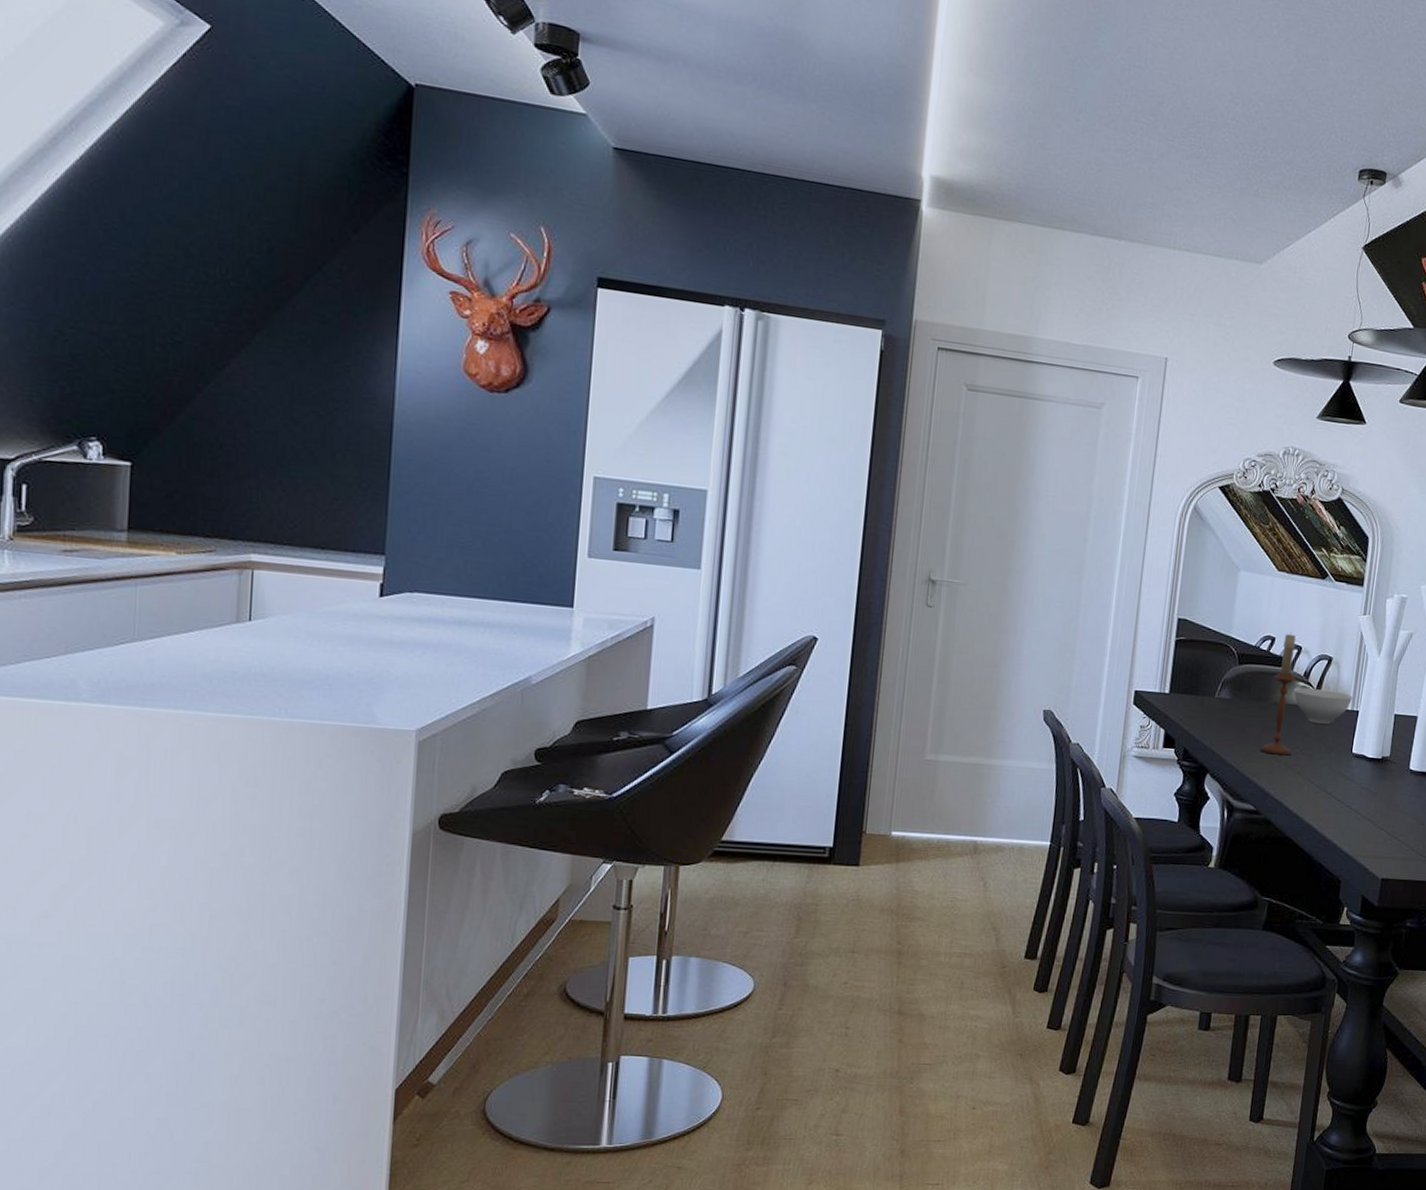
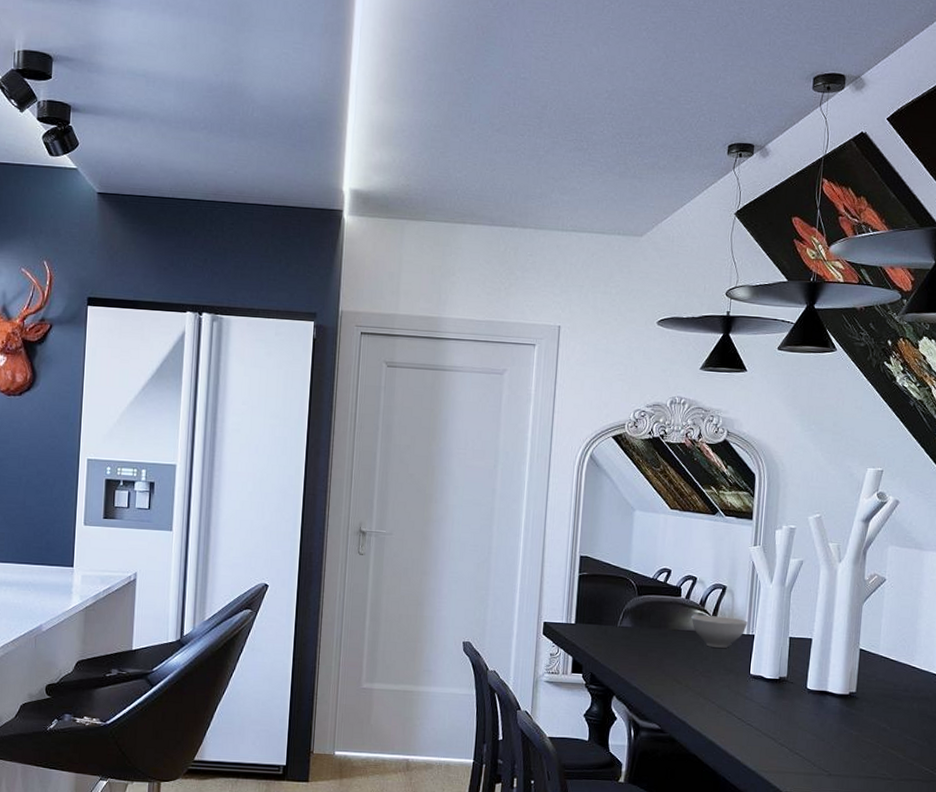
candlestick: present [1259,632,1297,756] -> none [661,564,693,678]

